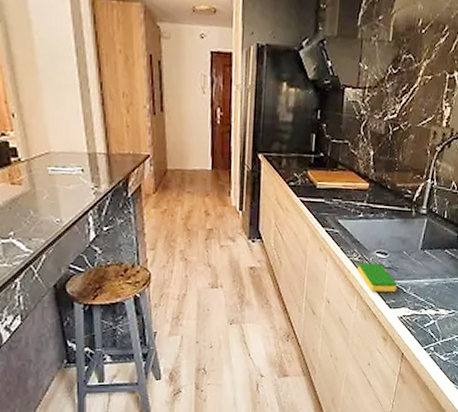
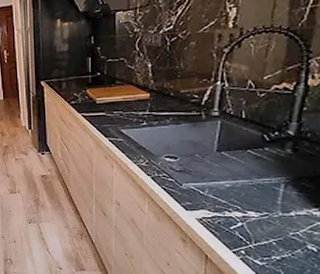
dish sponge: present [357,262,397,293] -> none [146,167,191,195]

